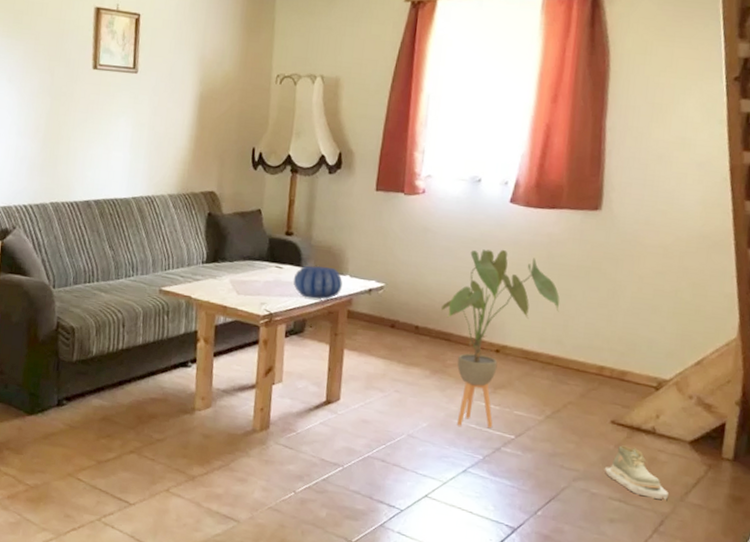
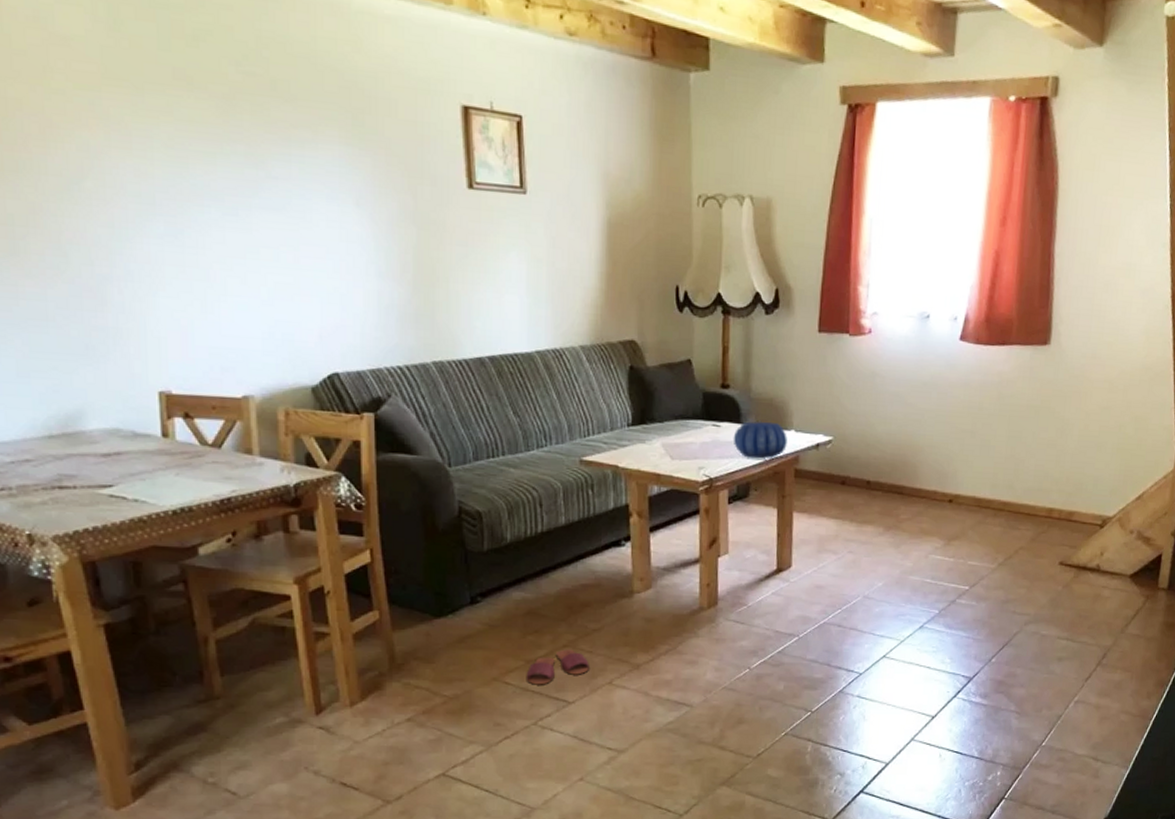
slippers: none [96,454,151,485] -> present [526,649,589,685]
house plant: present [440,249,560,429] -> none [892,392,1011,582]
boot: present [600,445,668,500] -> none [1049,585,1111,635]

